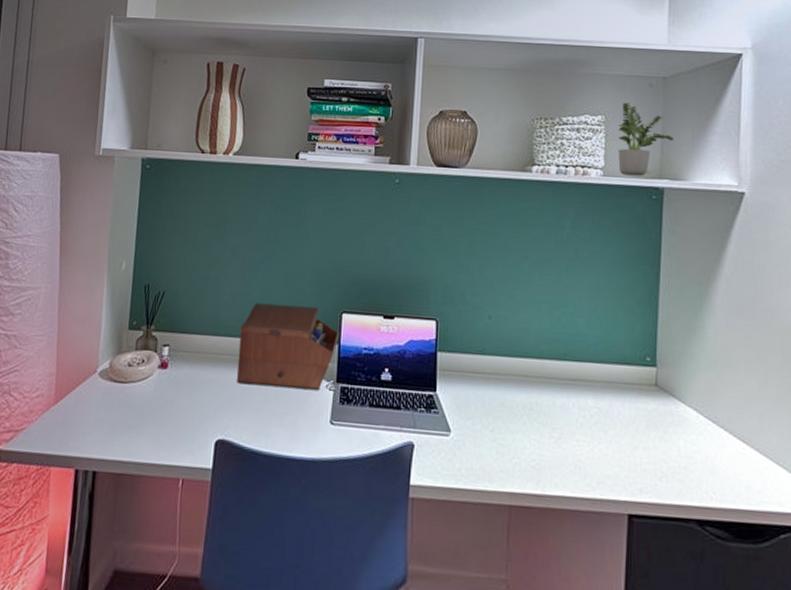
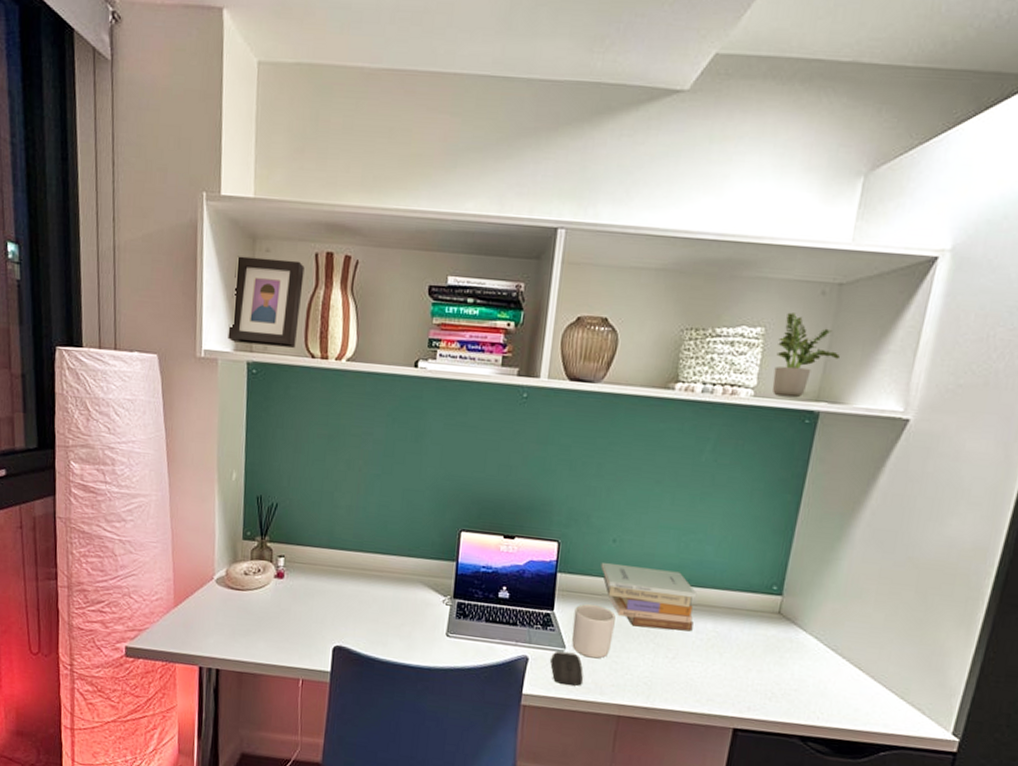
picture frame: none [125,67,198,145] -> present [228,256,305,348]
sewing box: present [237,302,340,390] -> none [353,518,458,604]
computer mouse: none [437,435,470,473] -> present [550,651,583,686]
mug: none [456,383,498,442] -> present [571,603,616,659]
books: none [479,339,575,409] -> present [600,561,697,632]

